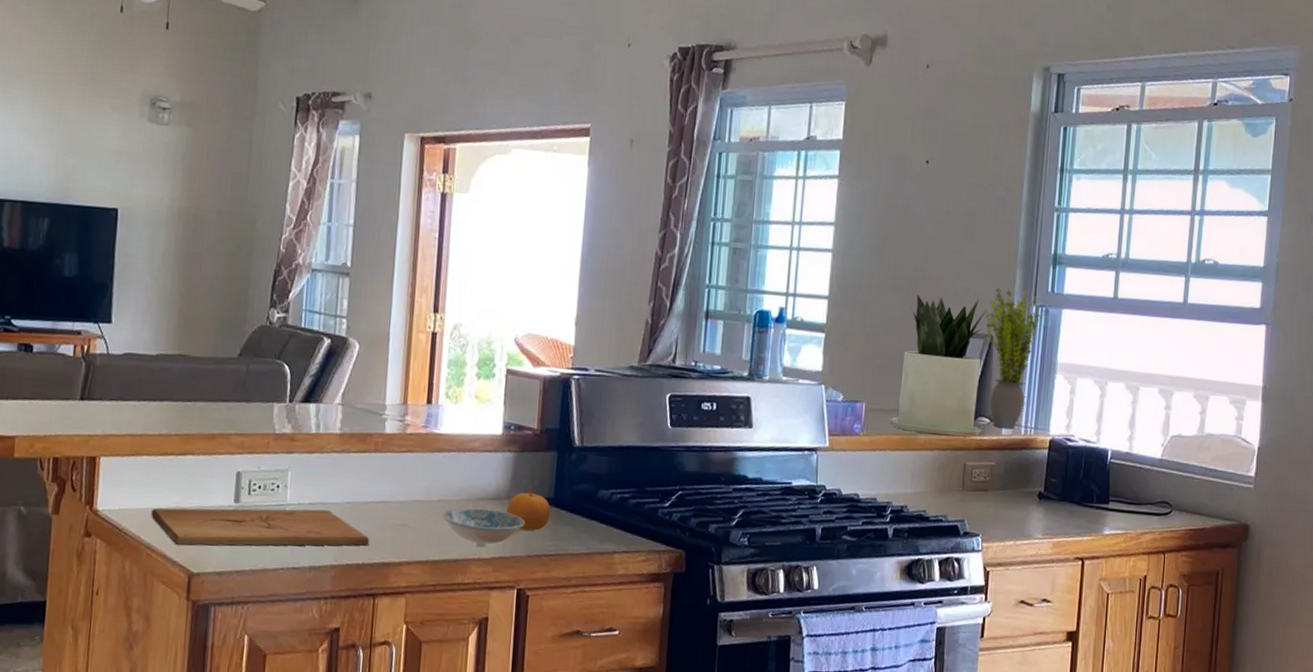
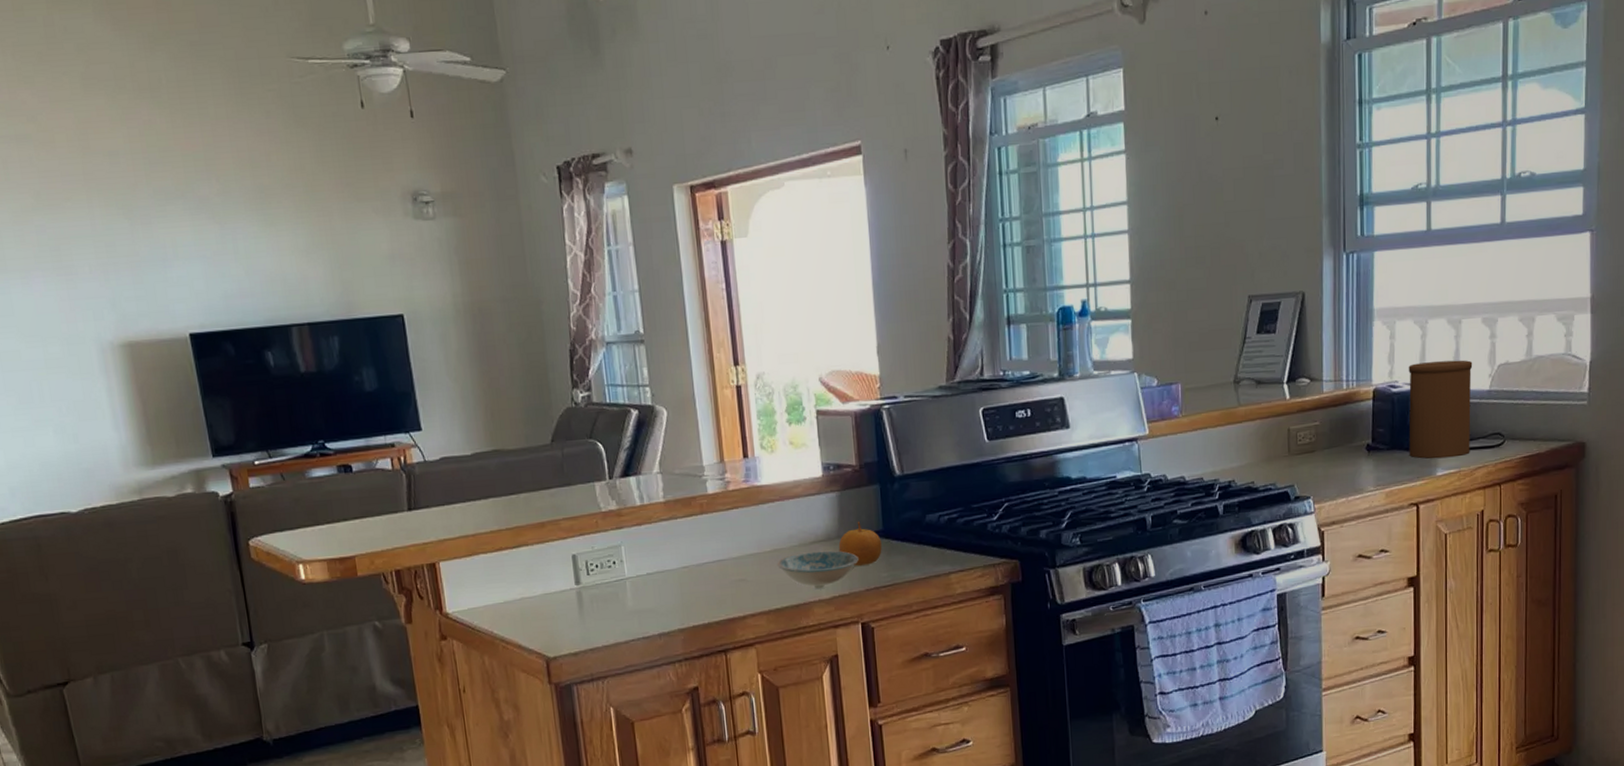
cutting board: present [151,508,370,546] -> none [498,577,712,635]
planter: present [888,294,987,438] -> none [1206,256,1304,406]
potted plant: present [985,287,1050,430] -> none [1293,238,1361,387]
canister: none [1079,421,1147,519] -> present [1408,360,1473,459]

